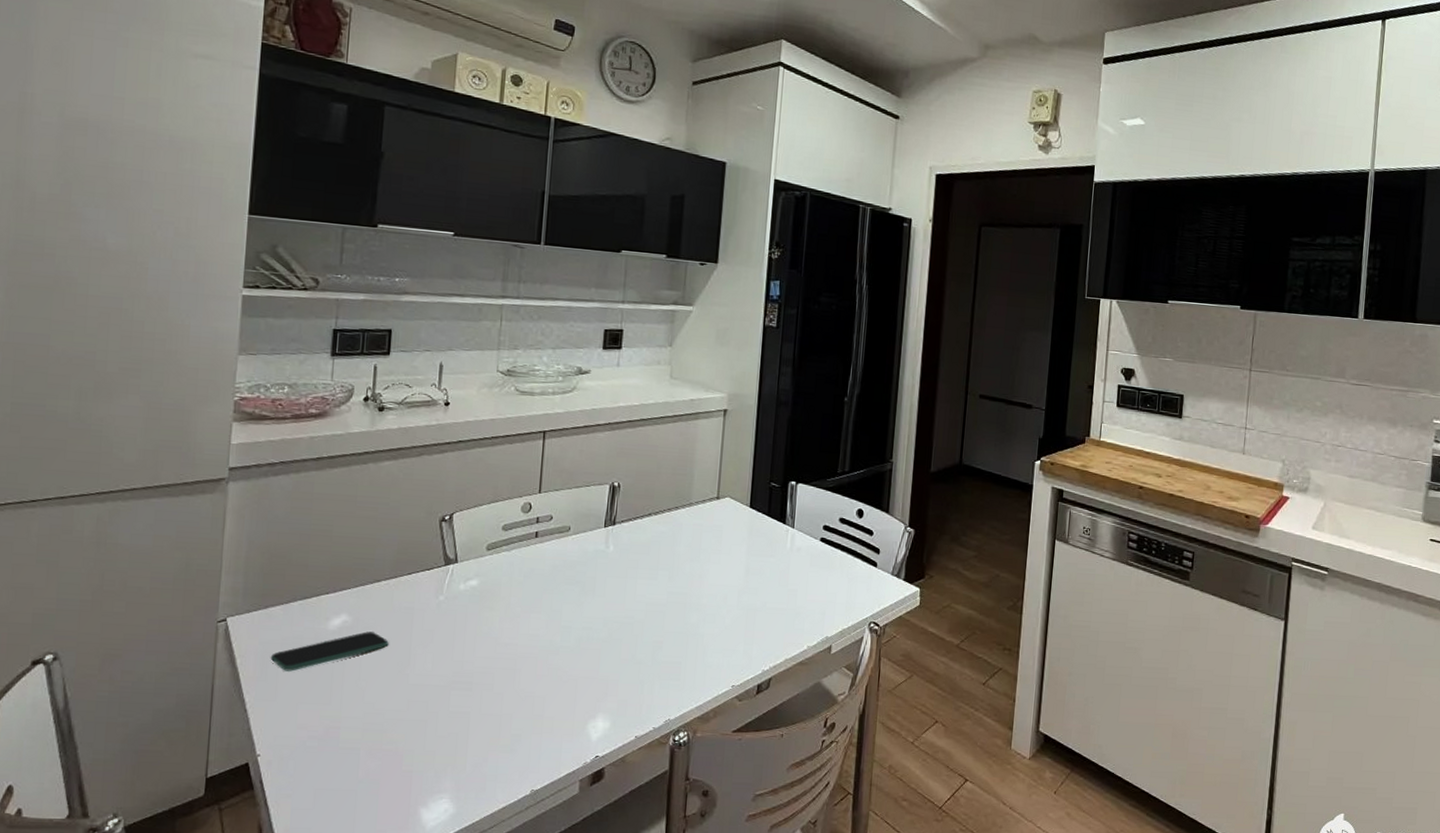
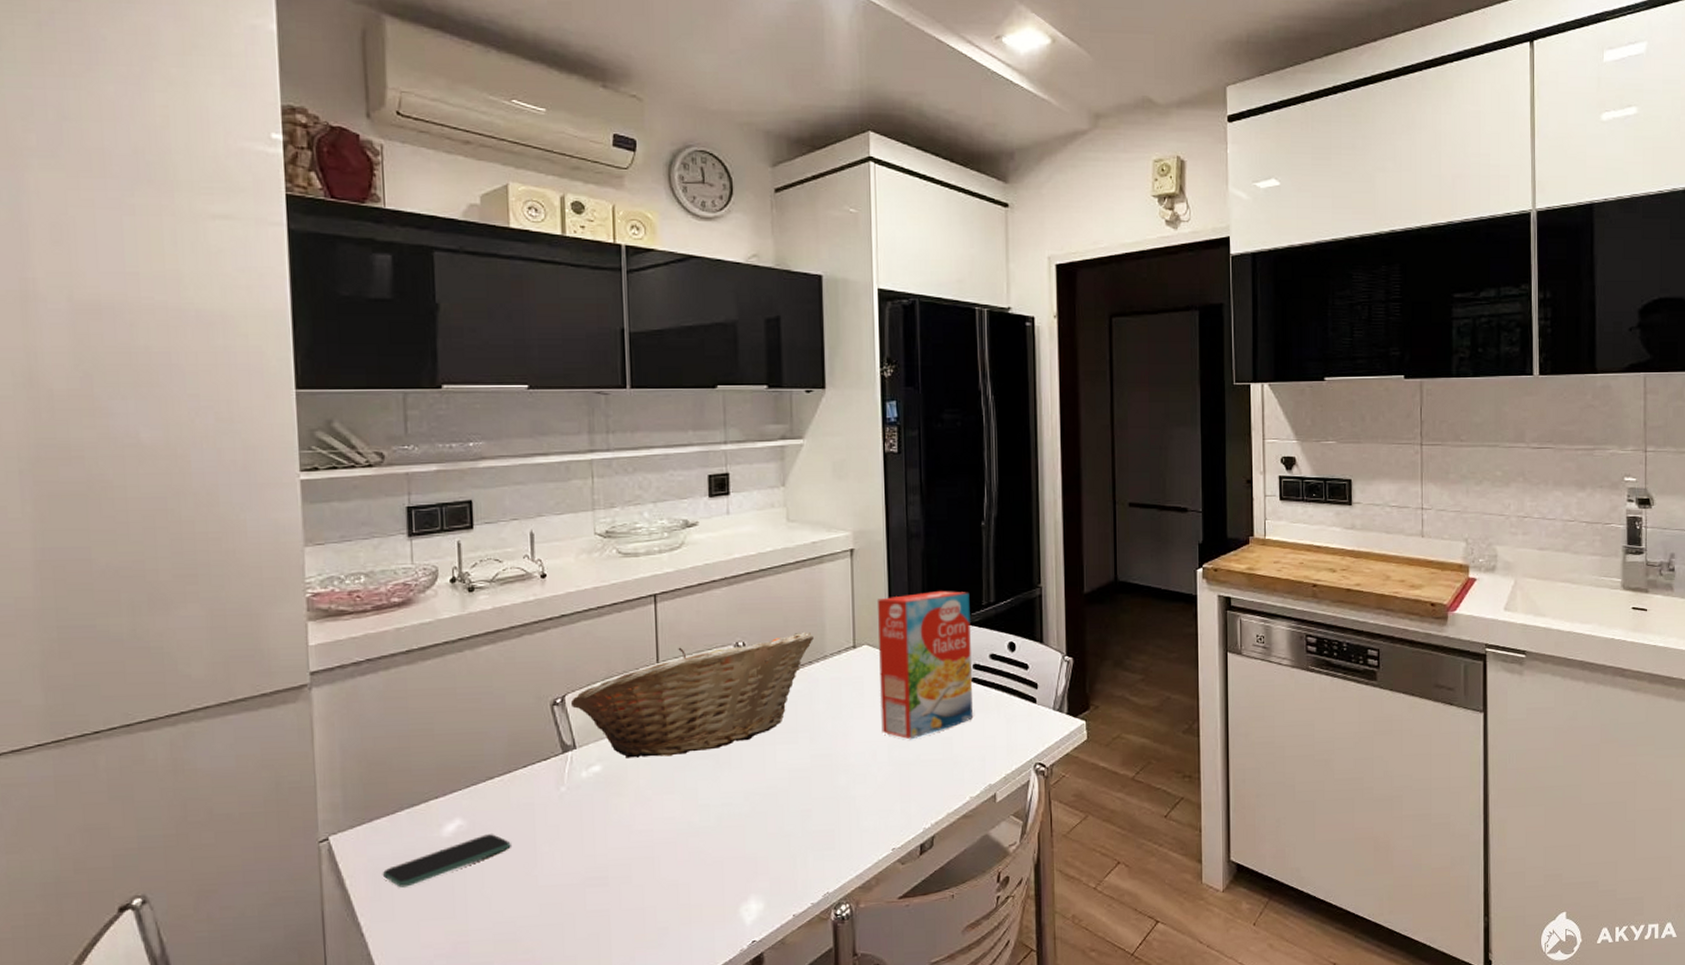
fruit basket: none [457,479,682,579] -> present [570,631,813,758]
cereal box: none [734,455,827,588] -> present [876,591,974,740]

